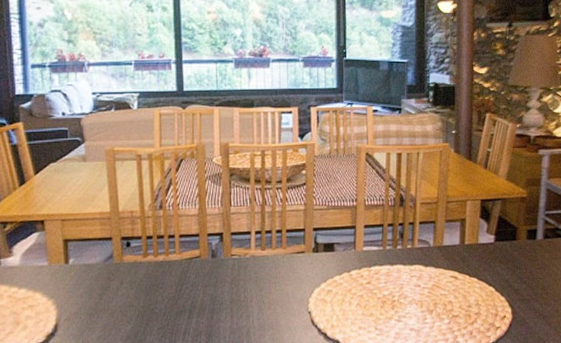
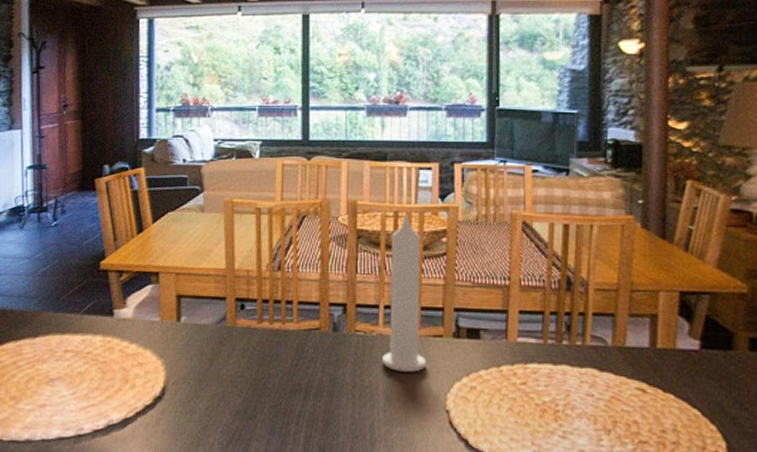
candle: none [255,153,292,285] -> present [382,215,427,372]

